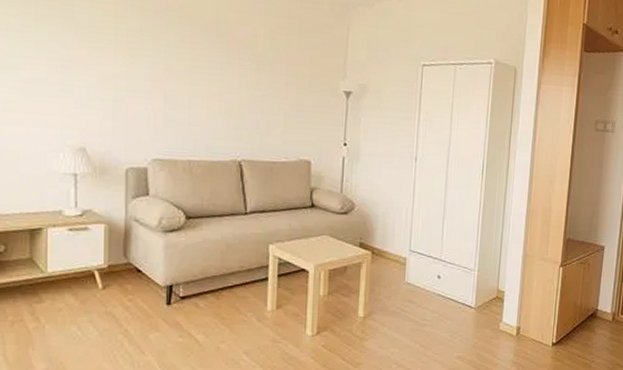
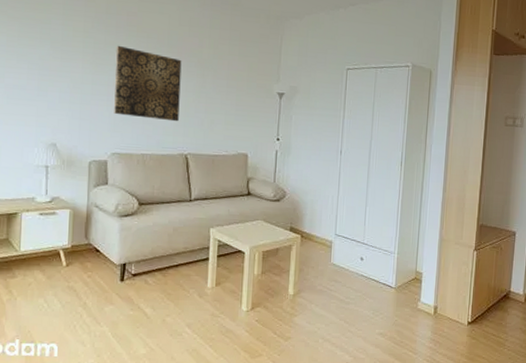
wall art: none [153,33,233,124] -> present [114,45,182,122]

